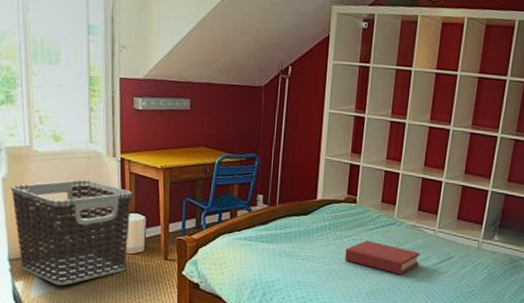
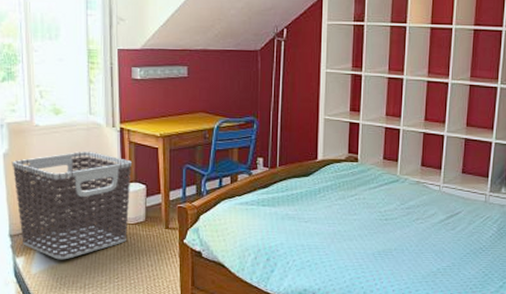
hardback book: present [345,240,420,274] -> none [349,199,426,233]

